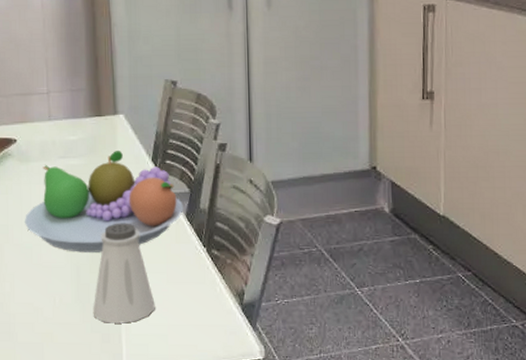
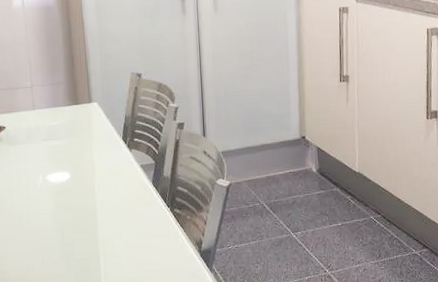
fruit bowl: present [24,151,183,252] -> none [14,132,150,217]
saltshaker: present [93,223,155,324] -> none [76,191,129,274]

